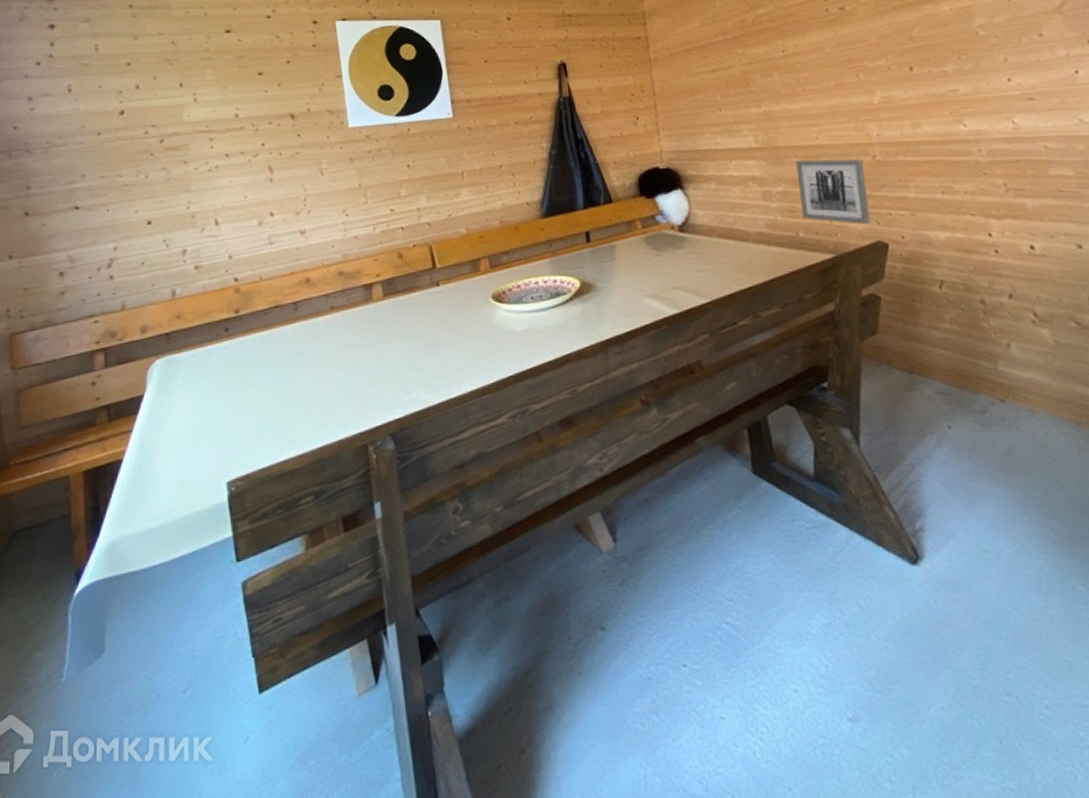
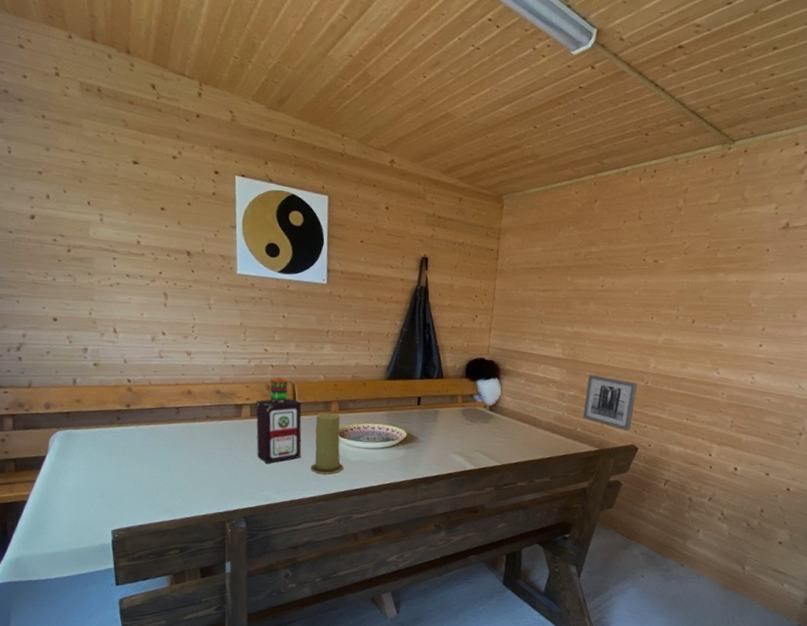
bottle: none [388,240,452,356] -> present [256,377,302,464]
candle: none [464,272,508,357] -> present [310,412,344,474]

